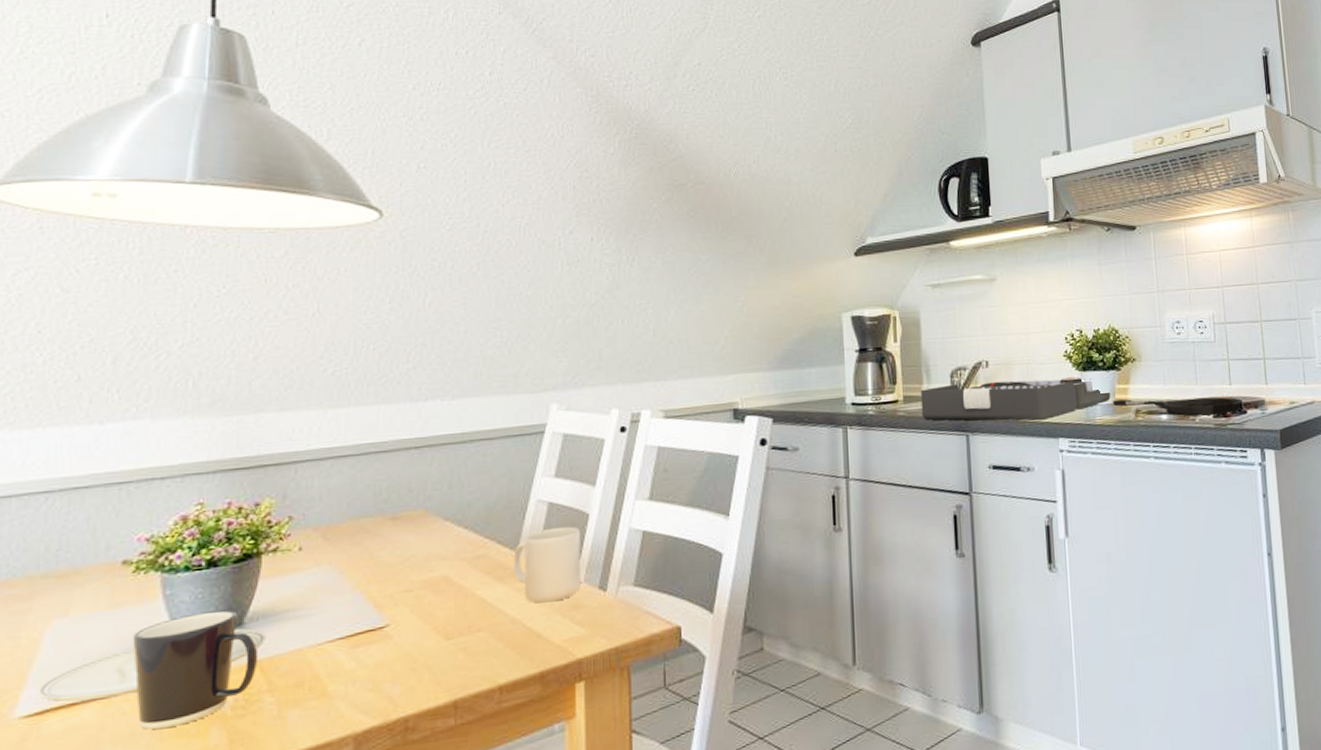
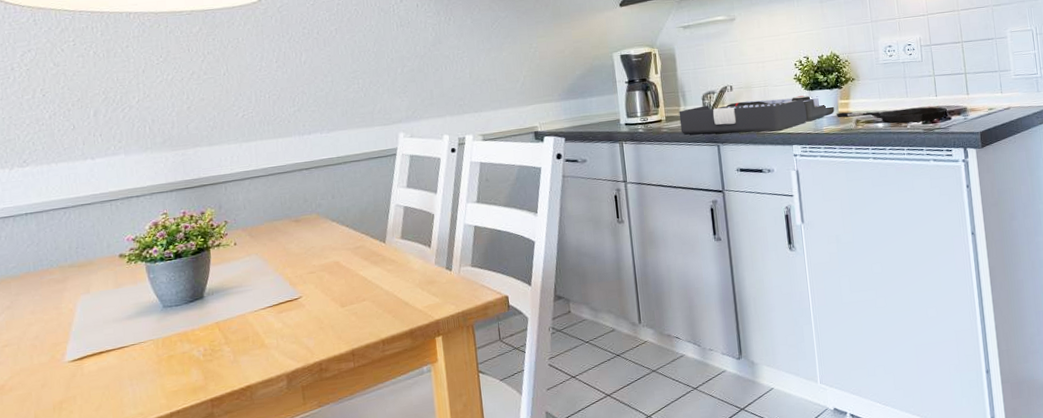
plate: present [37,629,266,702] -> none [77,300,220,351]
mug: present [132,610,259,730] -> none [132,287,216,370]
cup: present [513,526,581,604] -> none [382,224,433,280]

